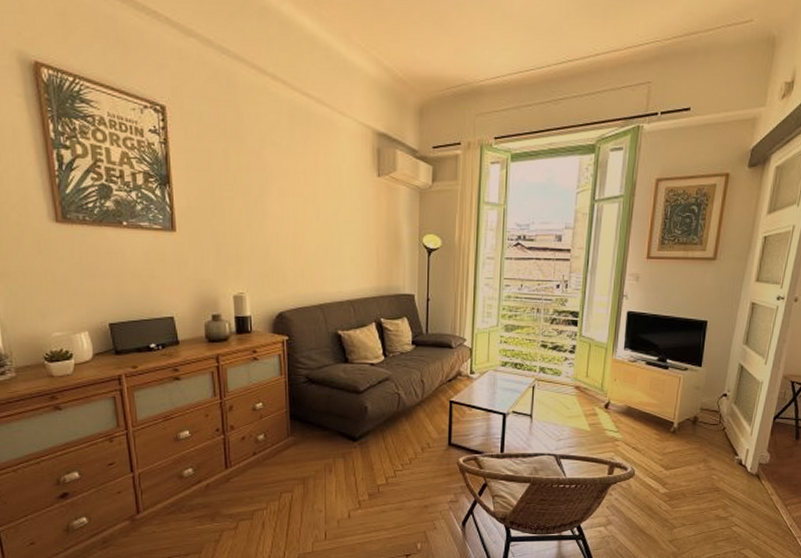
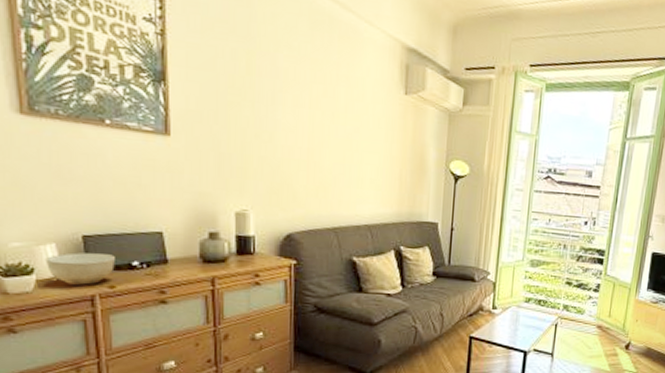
bowl: none [80,337,137,366] -> present [45,252,117,285]

